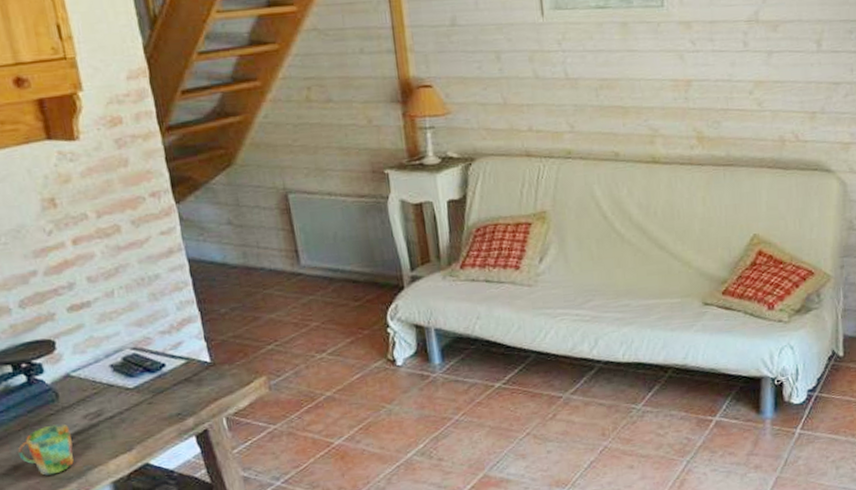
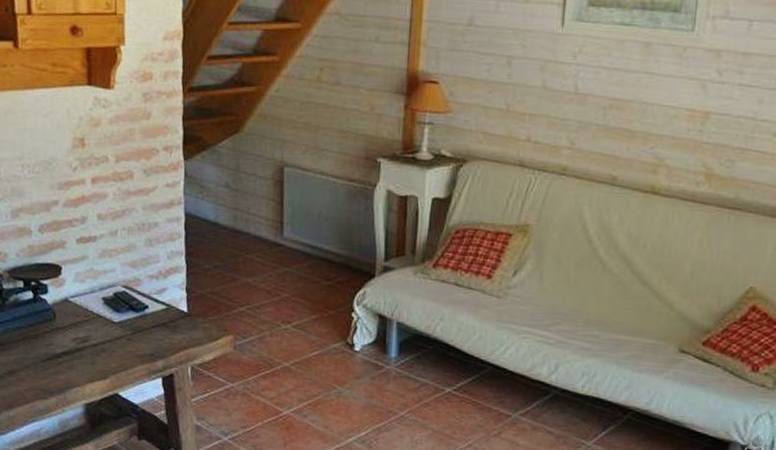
mug: present [18,424,74,476] -> none [15,341,59,386]

